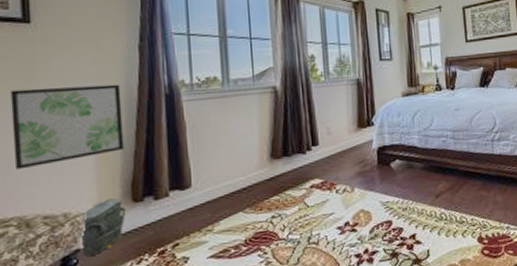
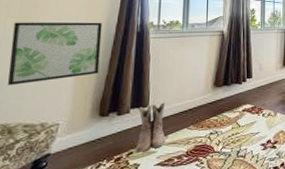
bag: present [80,197,126,256] -> none [51,112,93,160]
boots: none [179,181,218,244] -> present [136,102,166,153]

